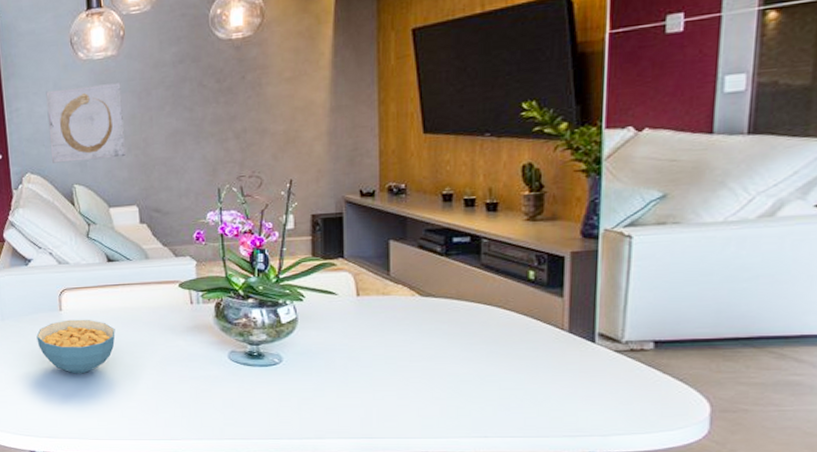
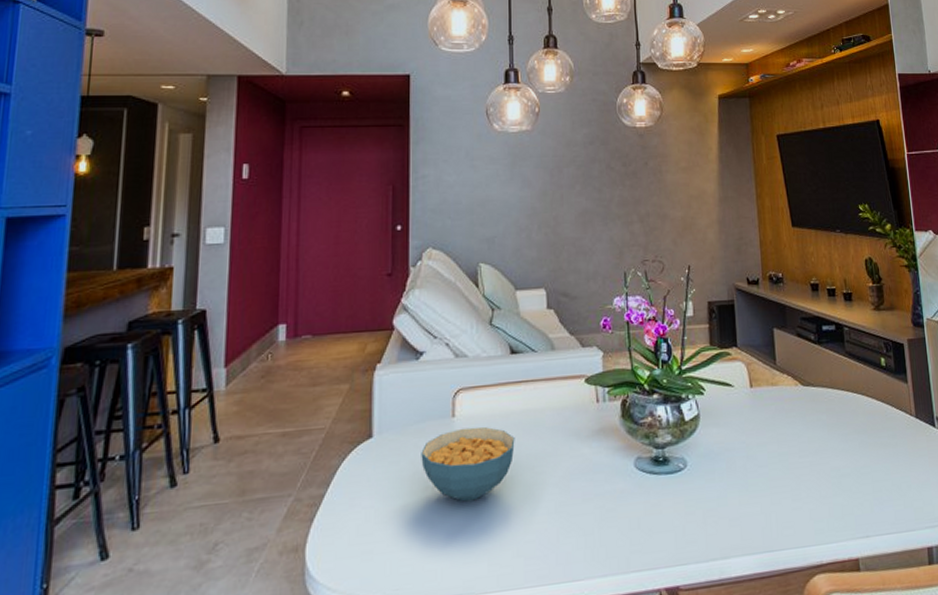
wall art: present [46,83,125,163] -> none [457,158,535,238]

